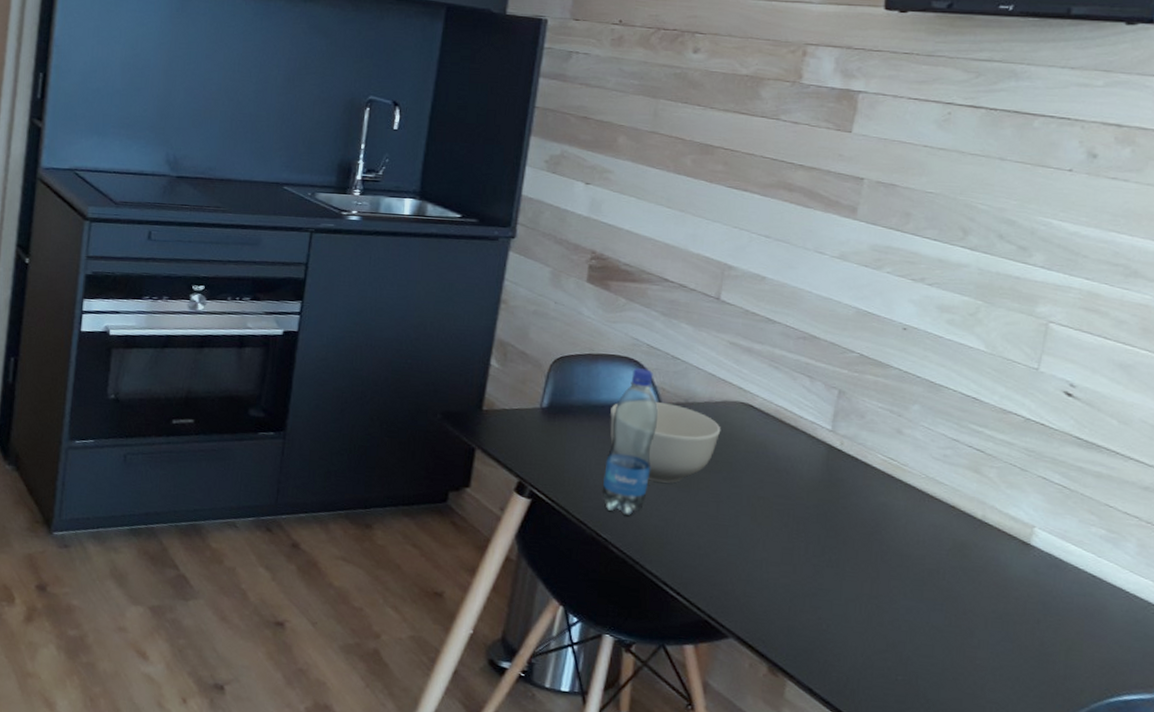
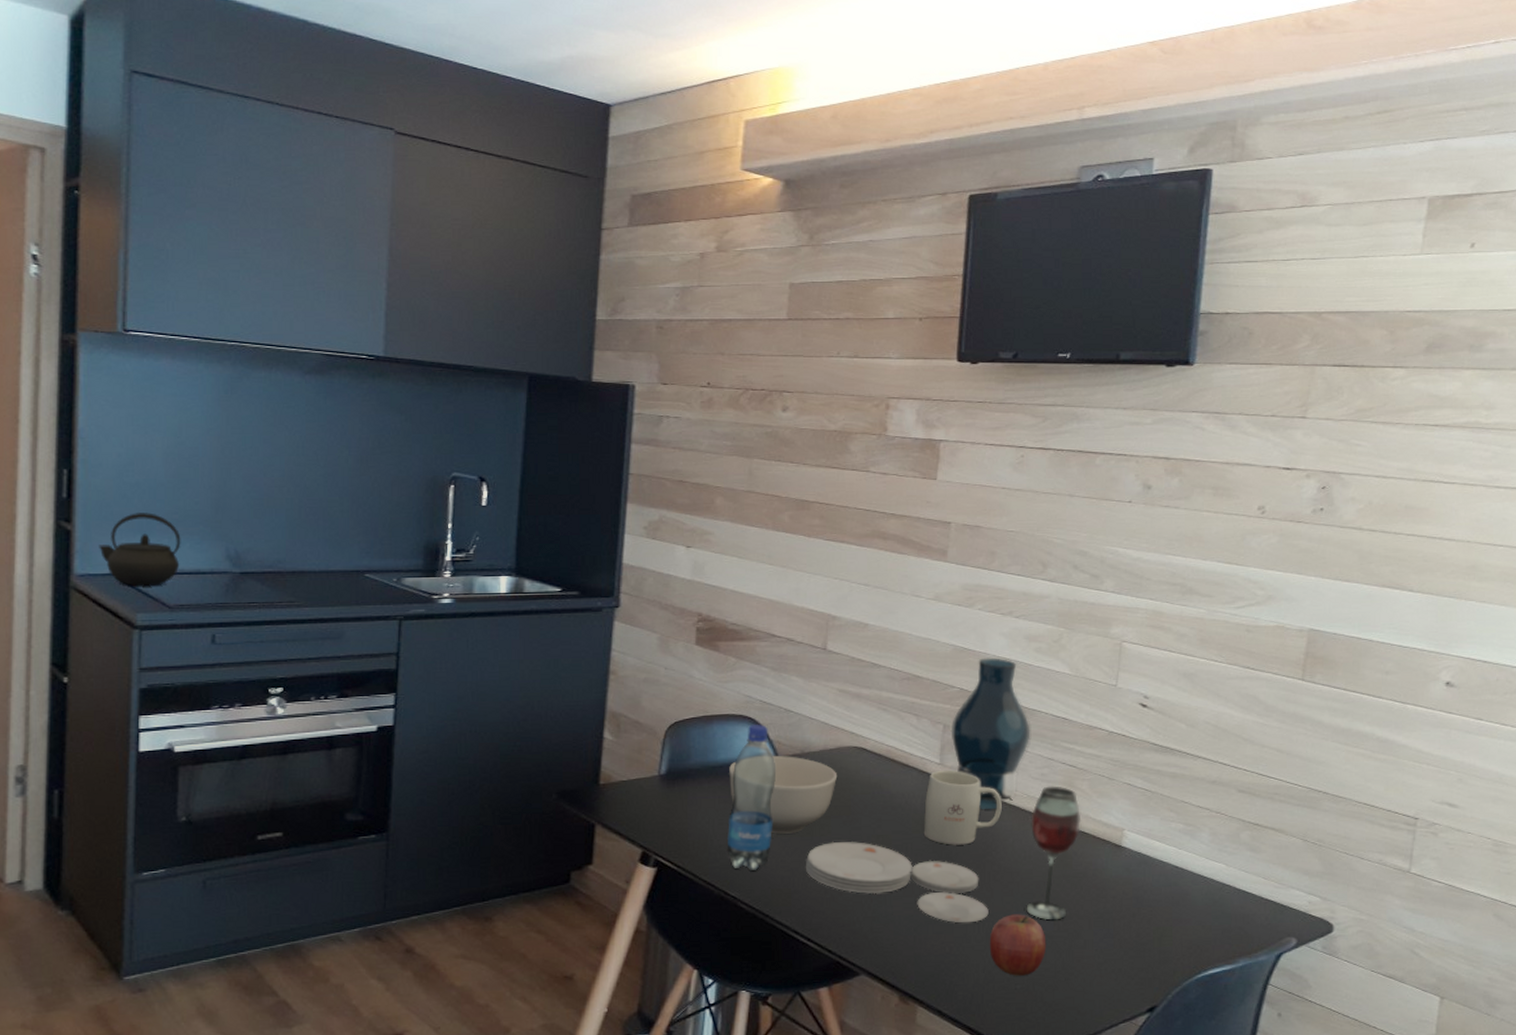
kettle: none [62,115,130,183] -> present [99,513,181,587]
plate: none [680,496,873,603] -> present [805,841,989,923]
mug: none [808,438,897,520] -> present [923,771,1002,845]
vase: none [846,324,935,486] -> present [952,658,1031,809]
fruit: none [870,599,935,668] -> present [989,914,1047,976]
wineglass: none [915,468,986,614] -> present [1026,786,1082,920]

